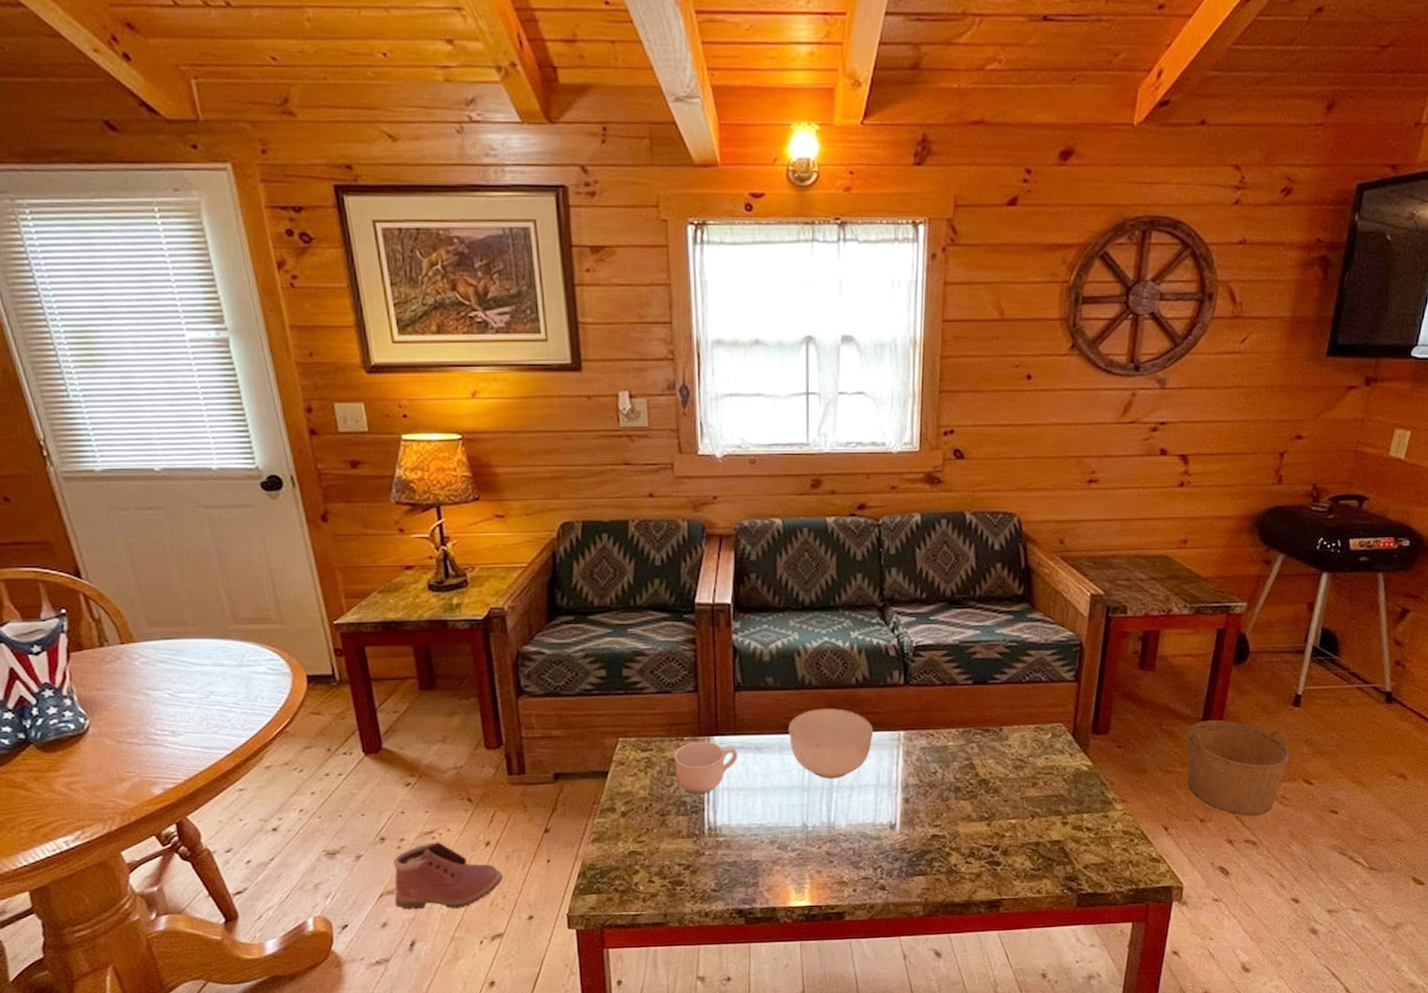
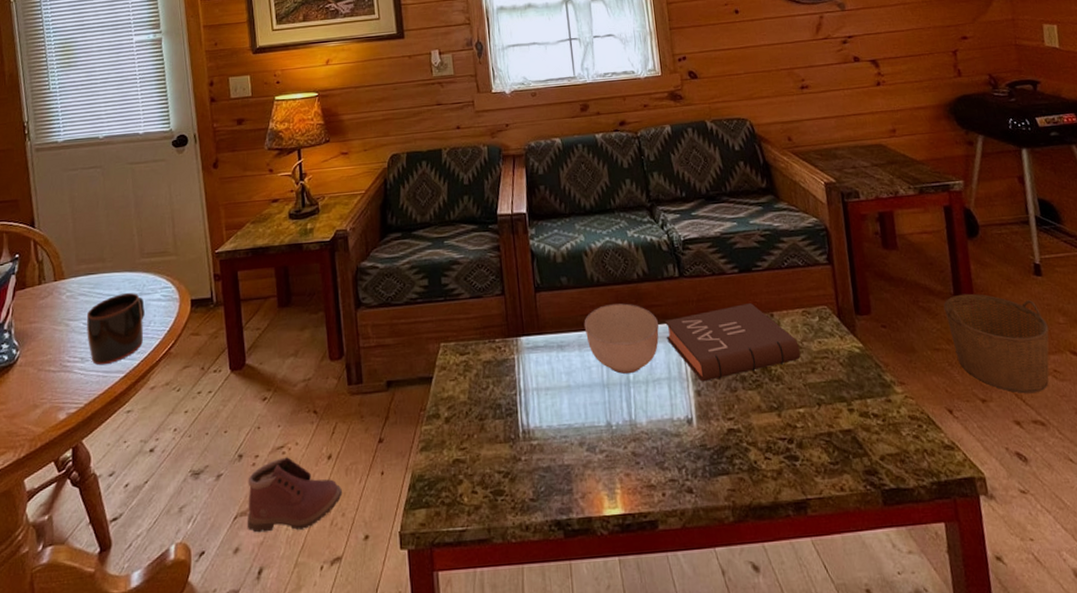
mug: none [171,663,249,741] -> present [86,293,145,365]
teacup: present [673,741,738,795] -> none [487,342,543,397]
book: none [879,716,1024,790] -> present [664,303,801,382]

